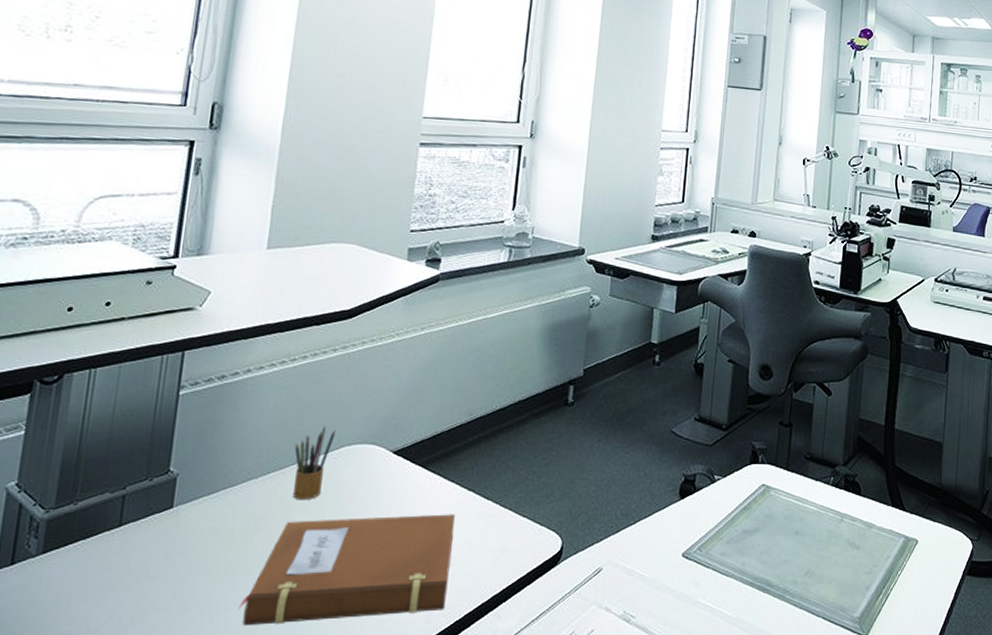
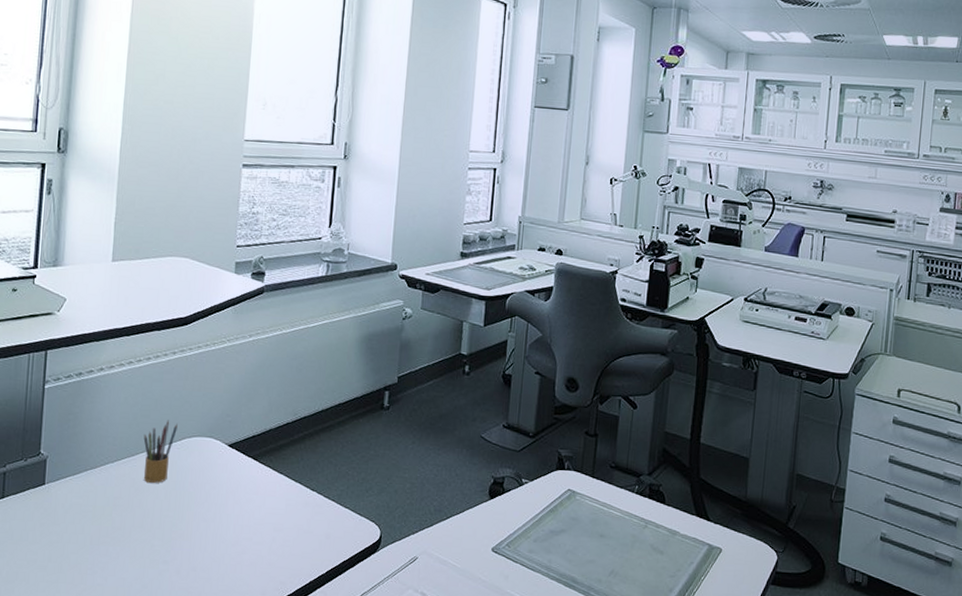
notebook: present [238,514,455,626] -> none [103,501,284,588]

